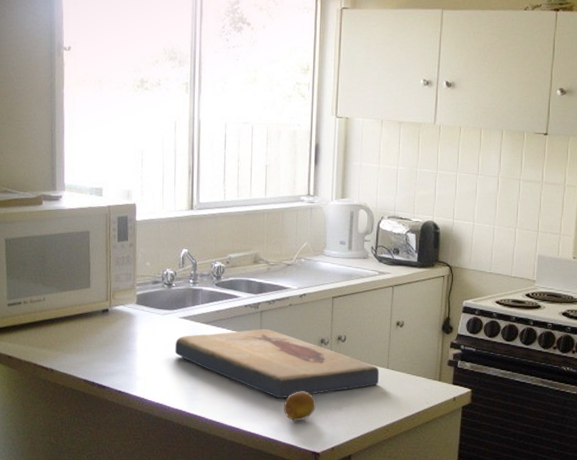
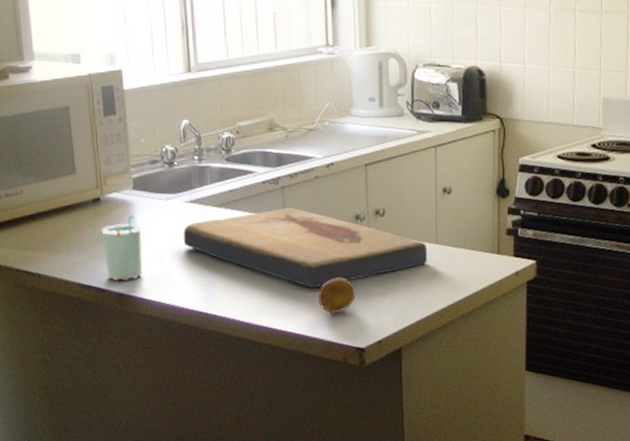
cup: none [107,325,140,380] -> present [101,215,143,281]

